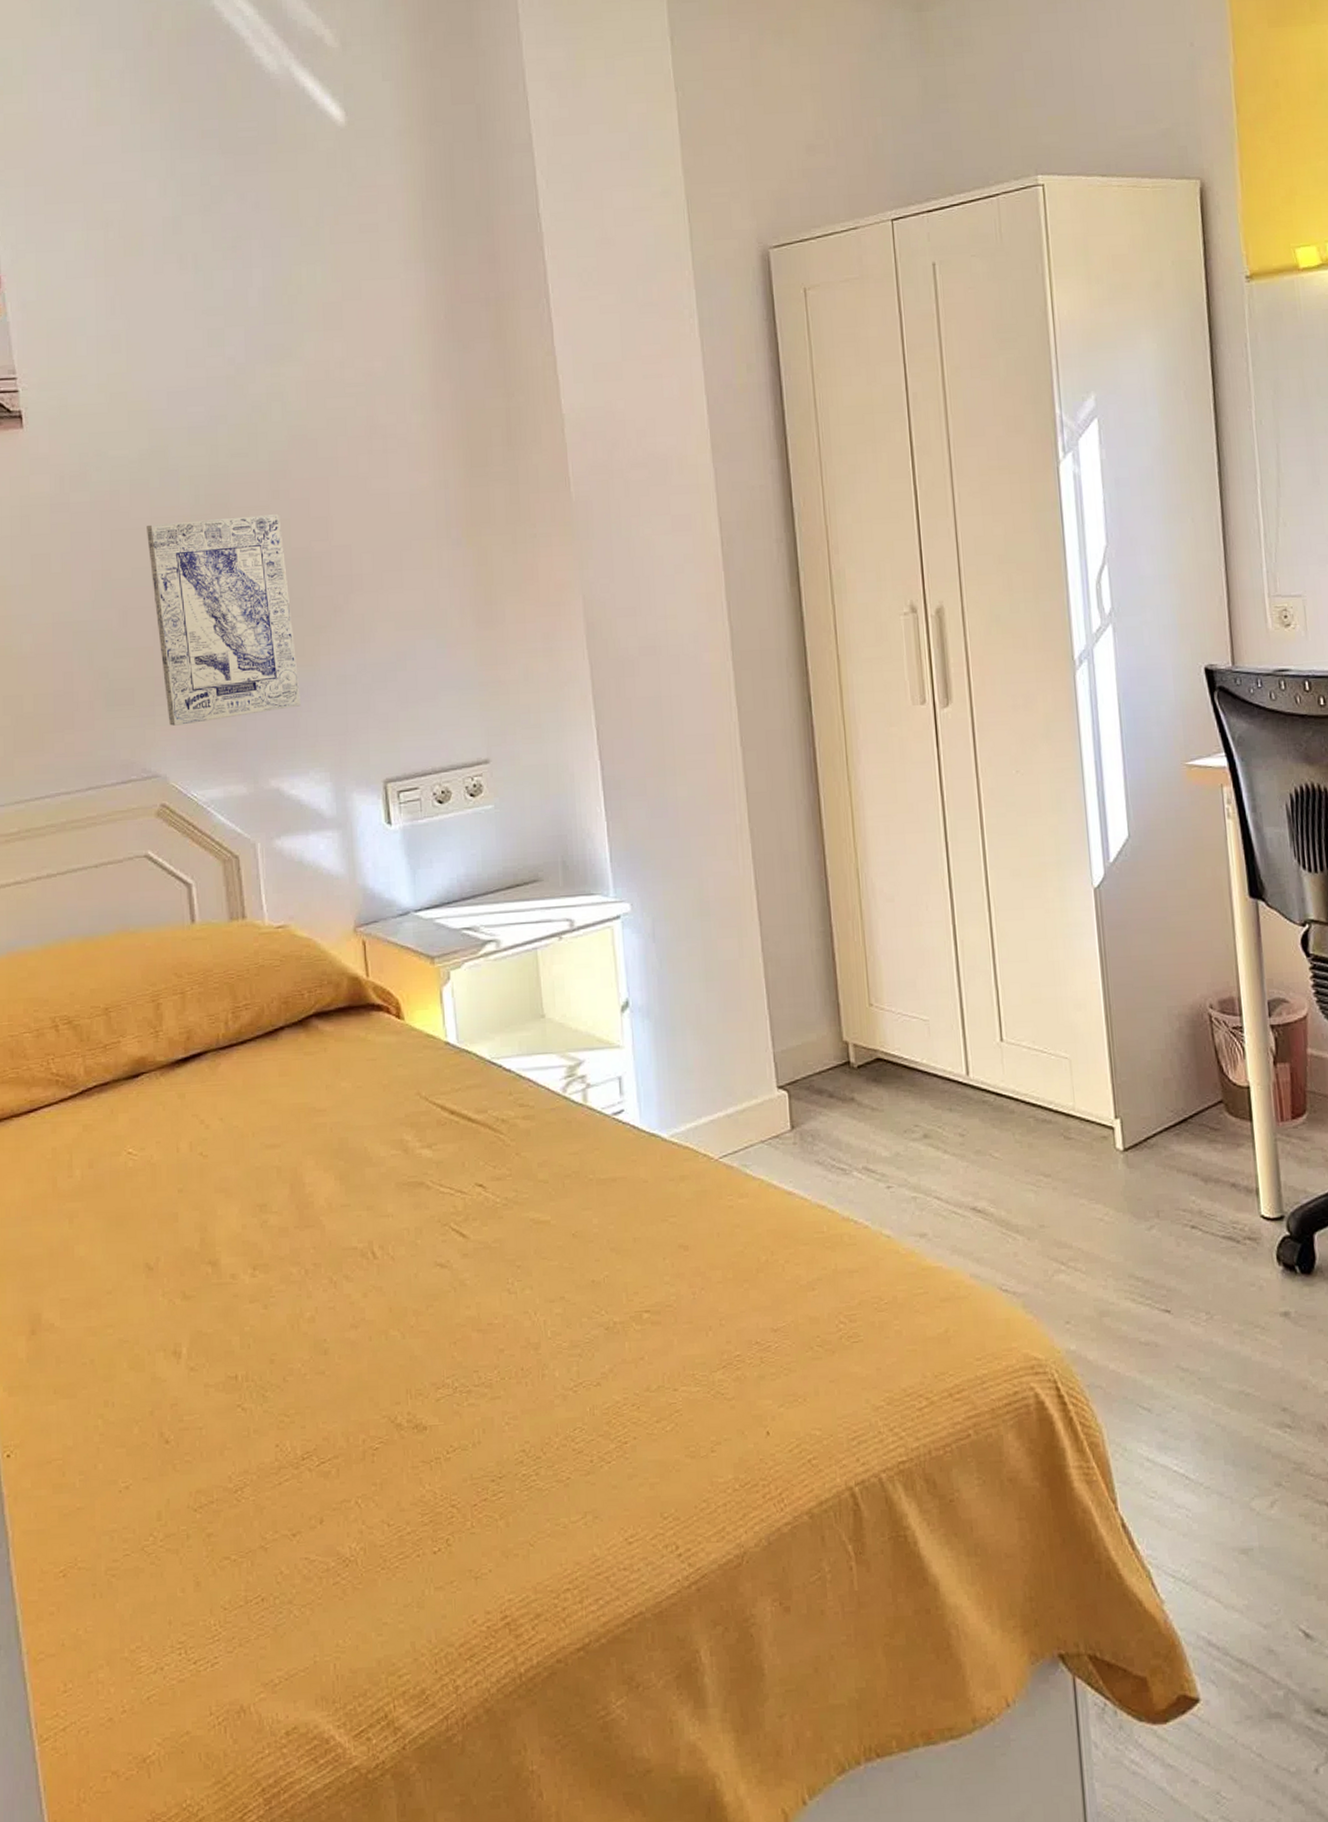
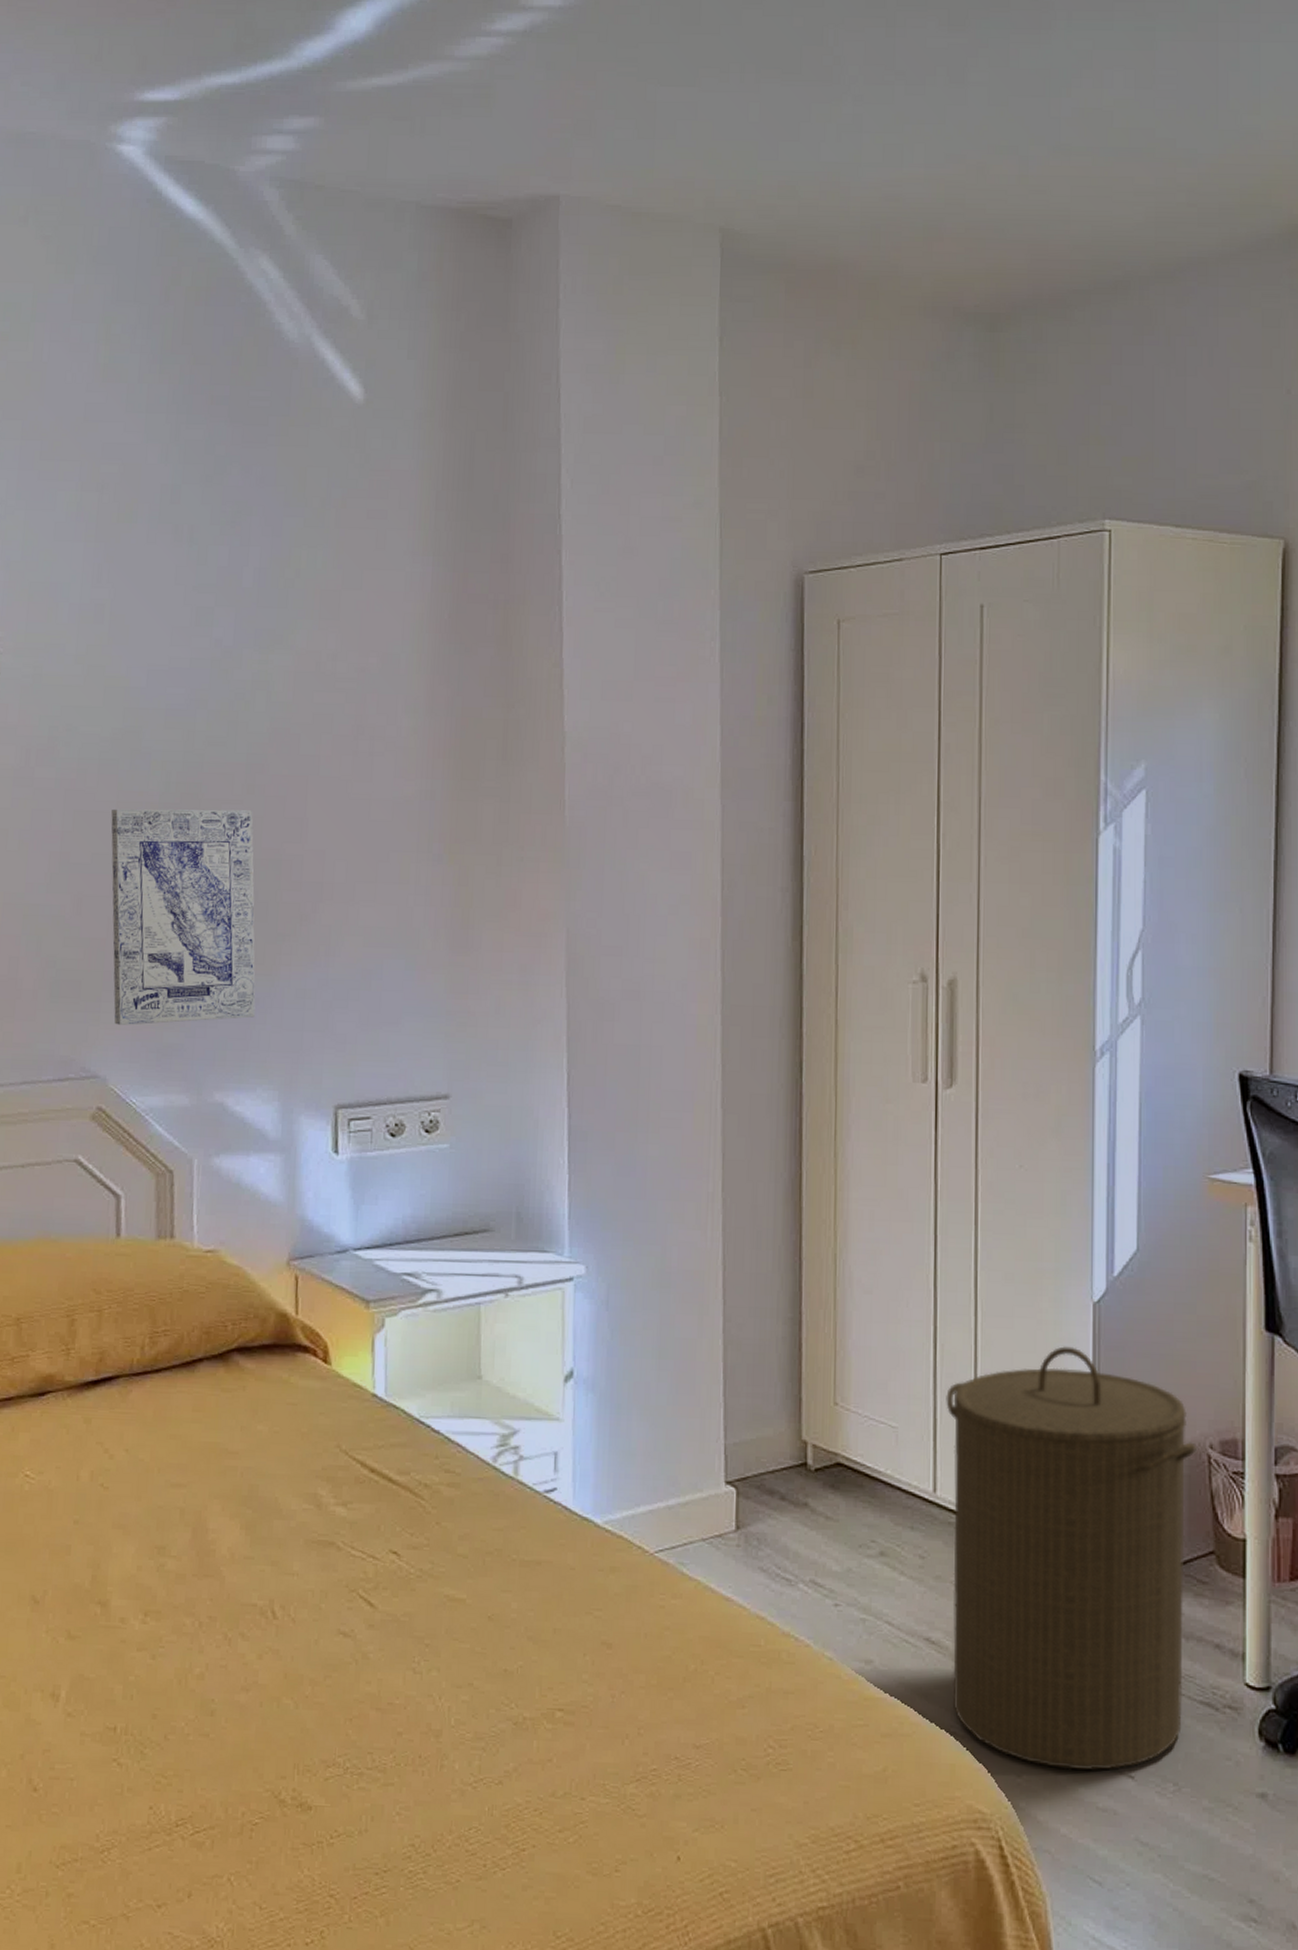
laundry hamper: none [969,930,1209,1312] -> present [946,1346,1197,1770]

